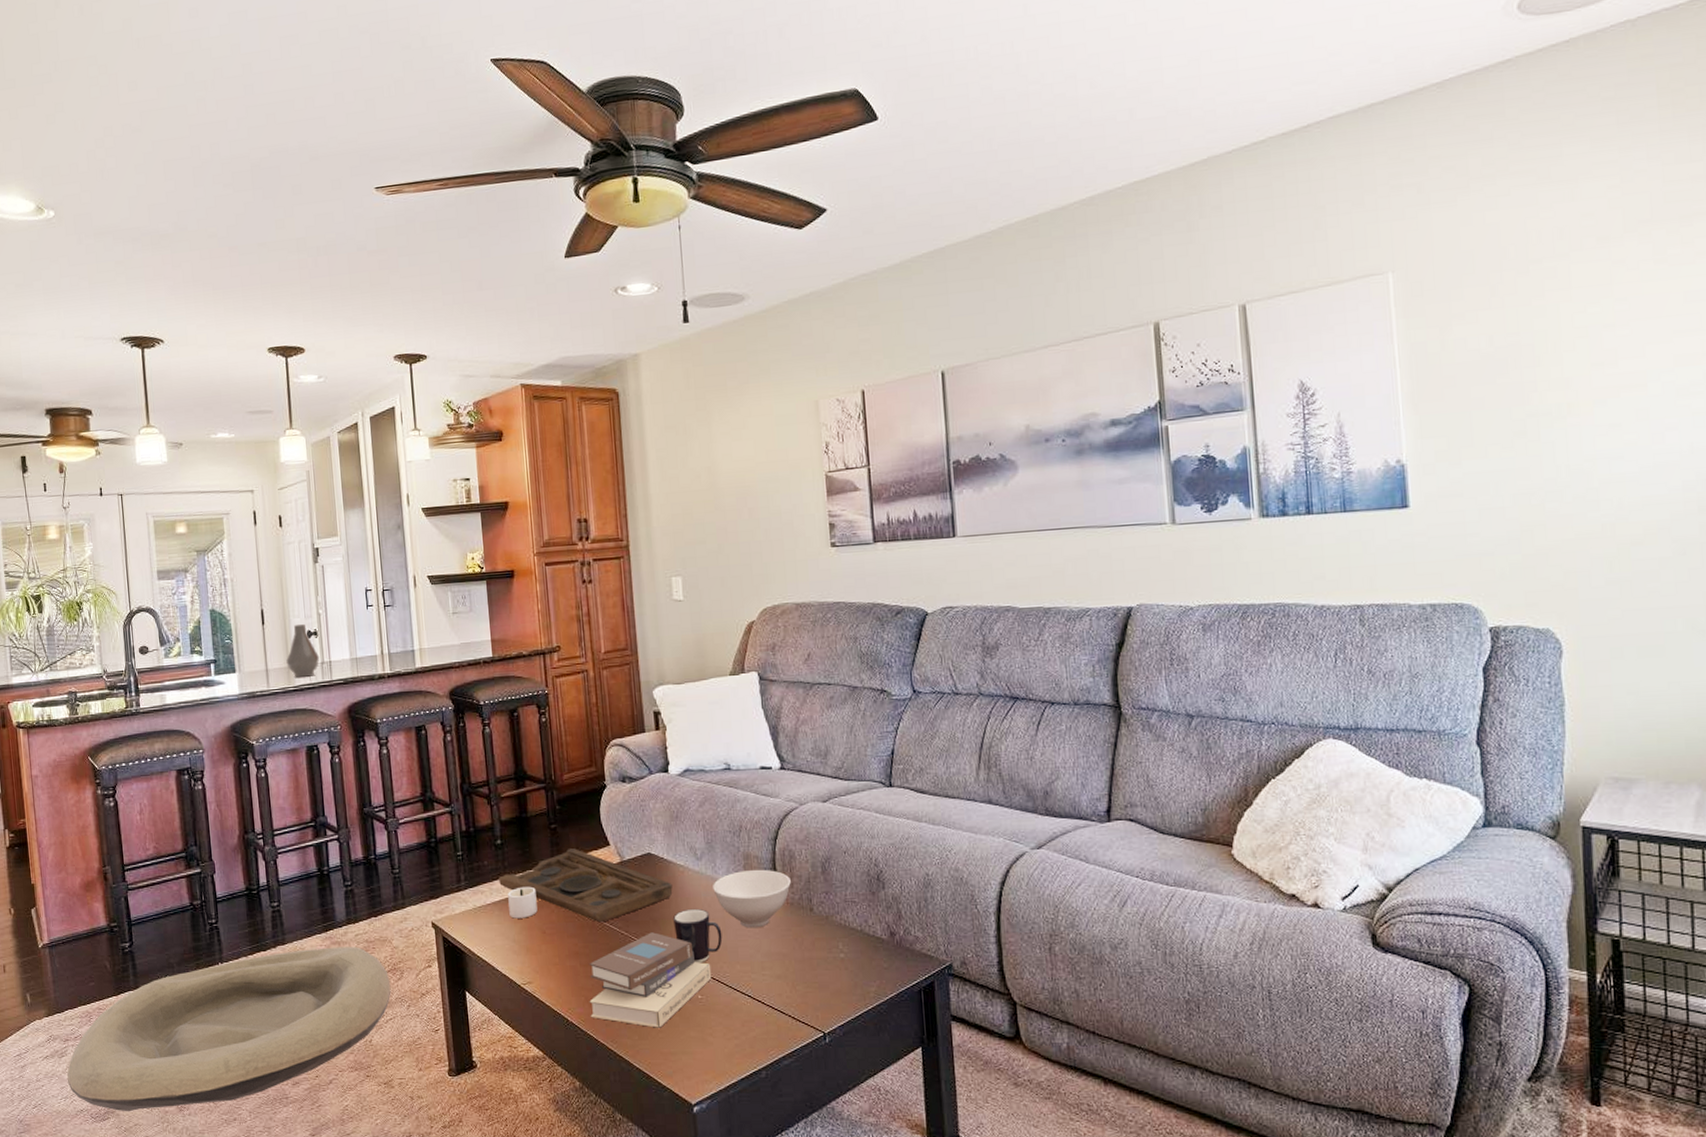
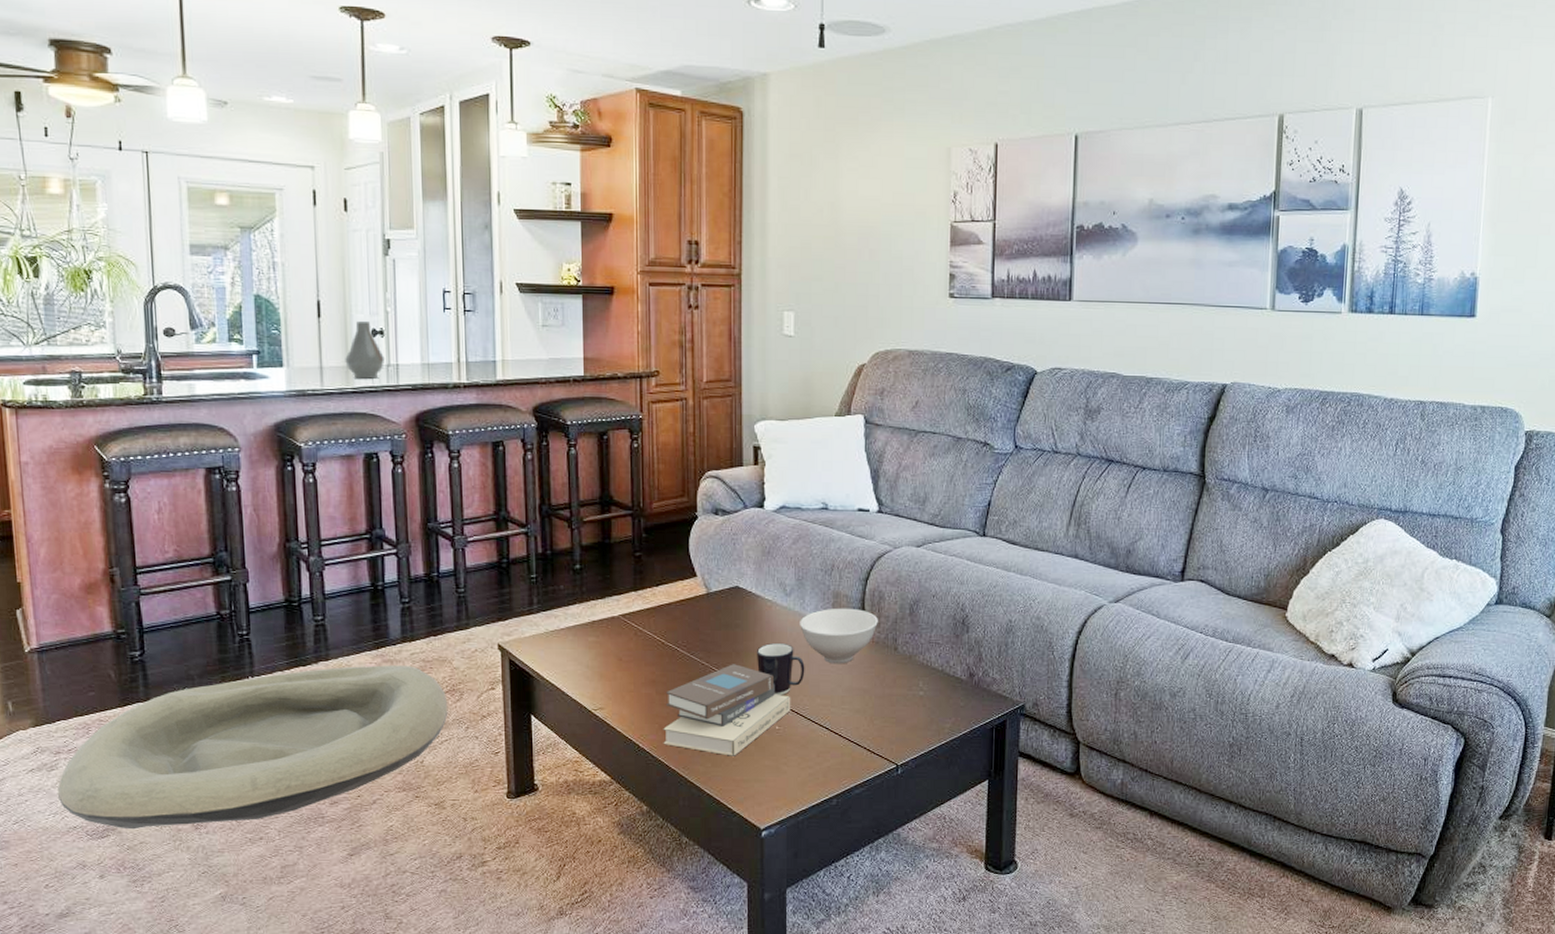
decorative tray: present [499,848,673,923] -> none [575,578,759,653]
candle: present [508,886,538,919] -> none [584,613,615,645]

